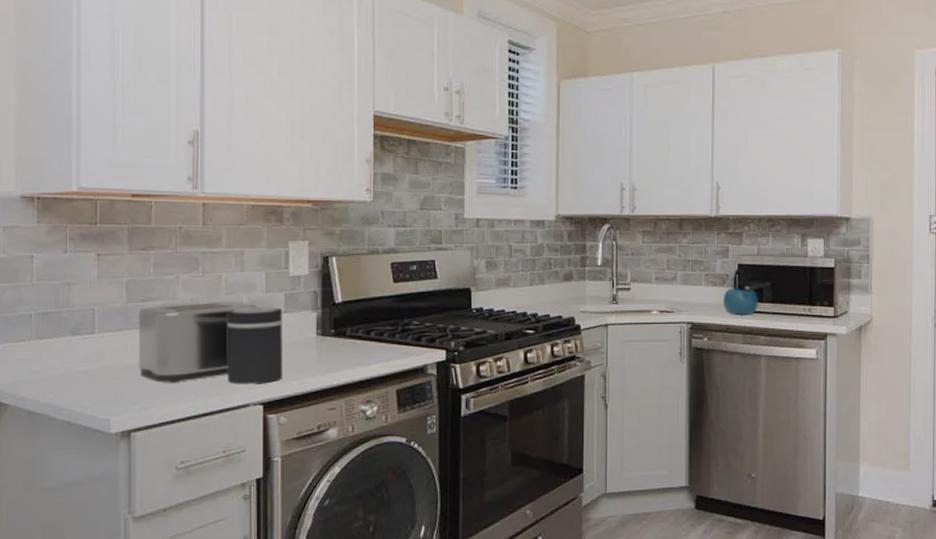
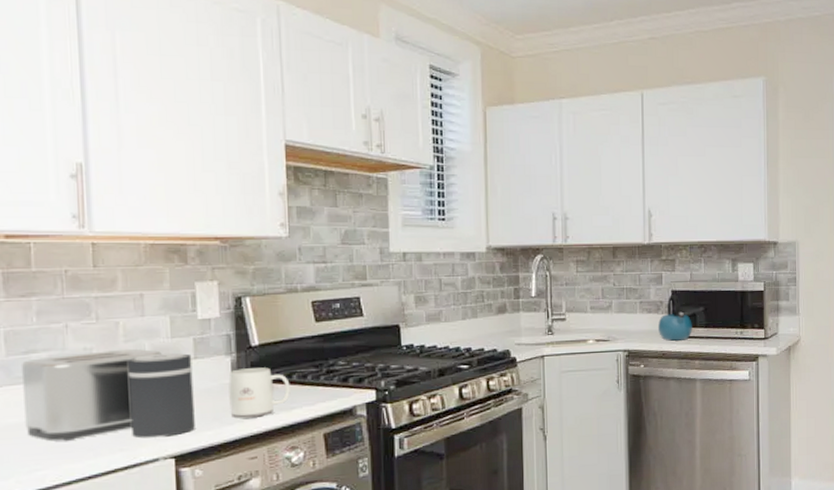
mug: none [313,324,368,371] -> present [228,367,290,419]

